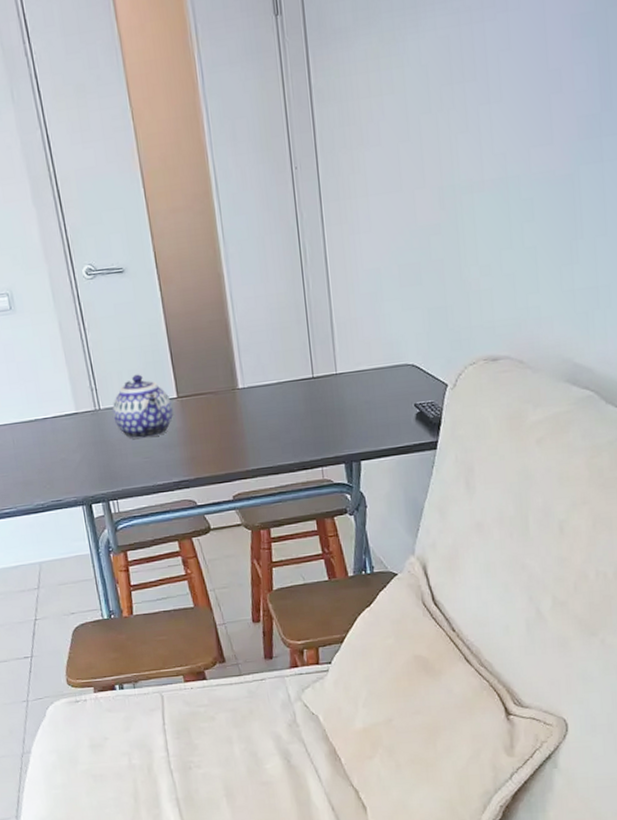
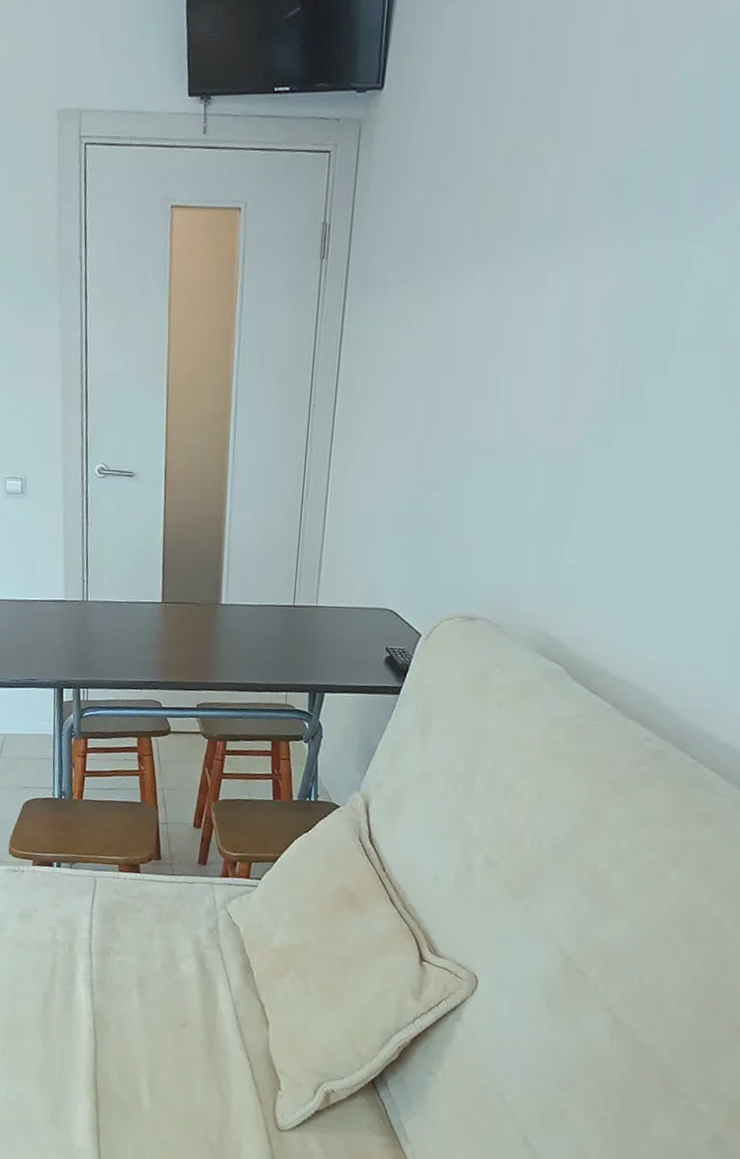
teapot: present [112,374,174,440] -> none [99,574,156,636]

